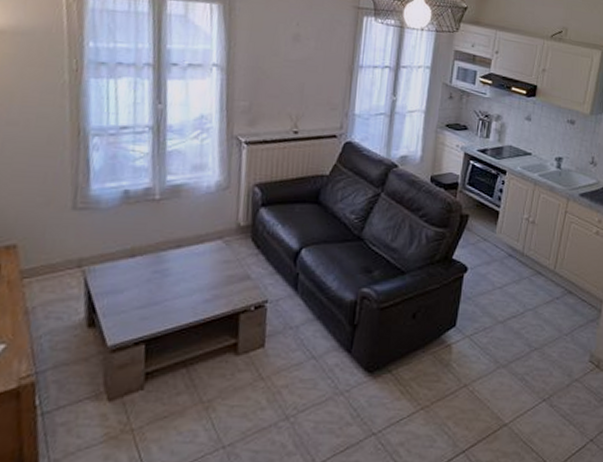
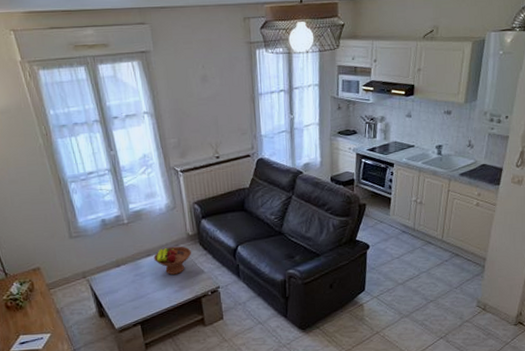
fruit bowl: none [185,238,240,277] -> present [153,246,192,275]

